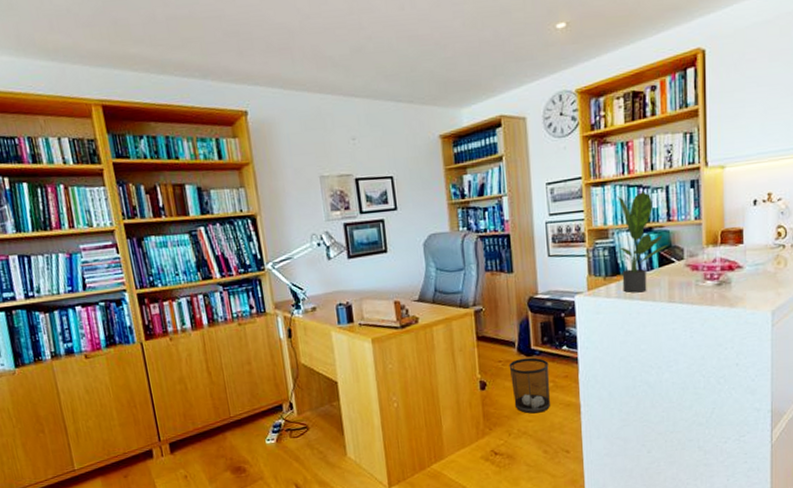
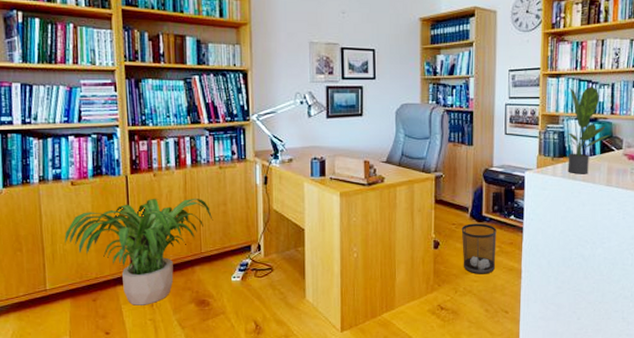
potted plant: none [85,359,237,479] -> present [64,198,212,306]

